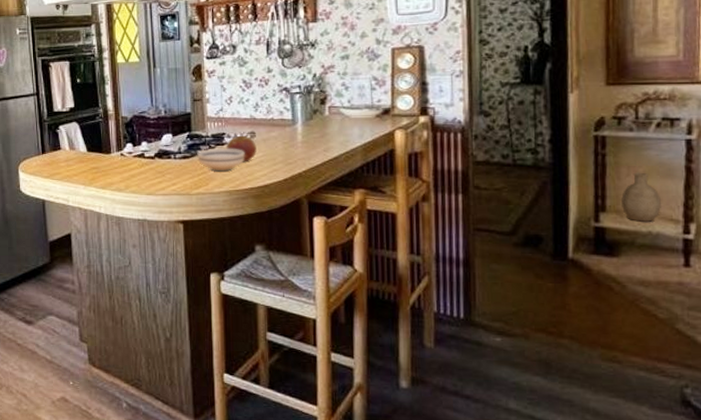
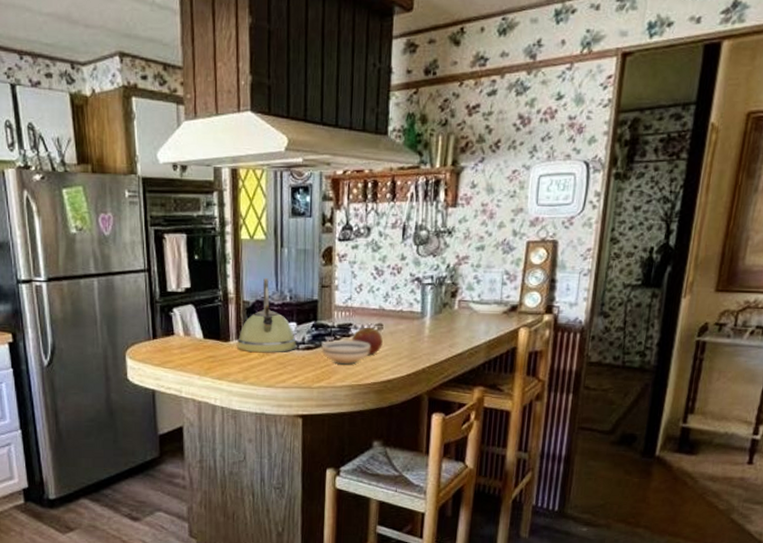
kettle: none [117,95,174,163] -> present [236,277,297,353]
decorative vase: present [621,172,661,222] -> none [707,377,741,423]

